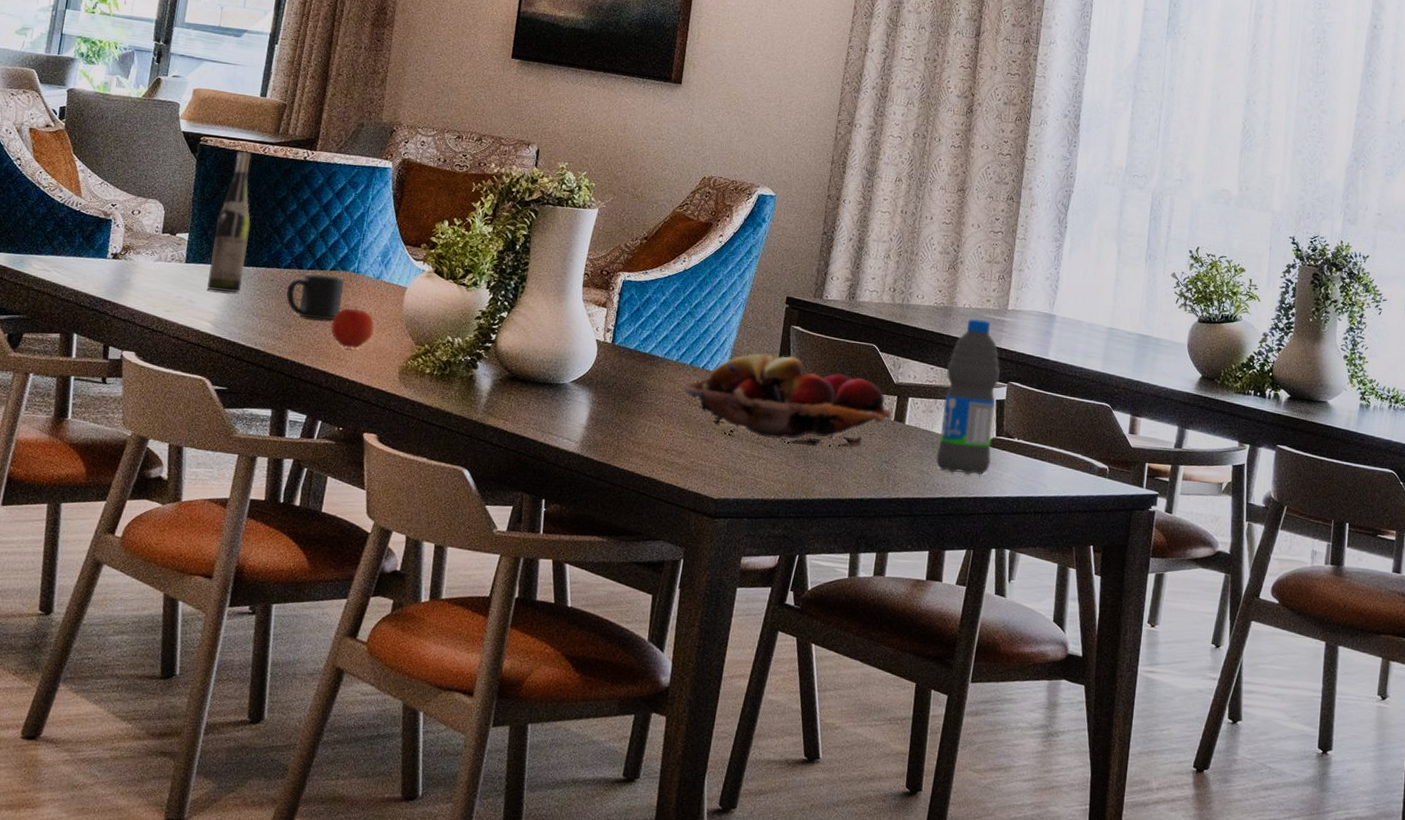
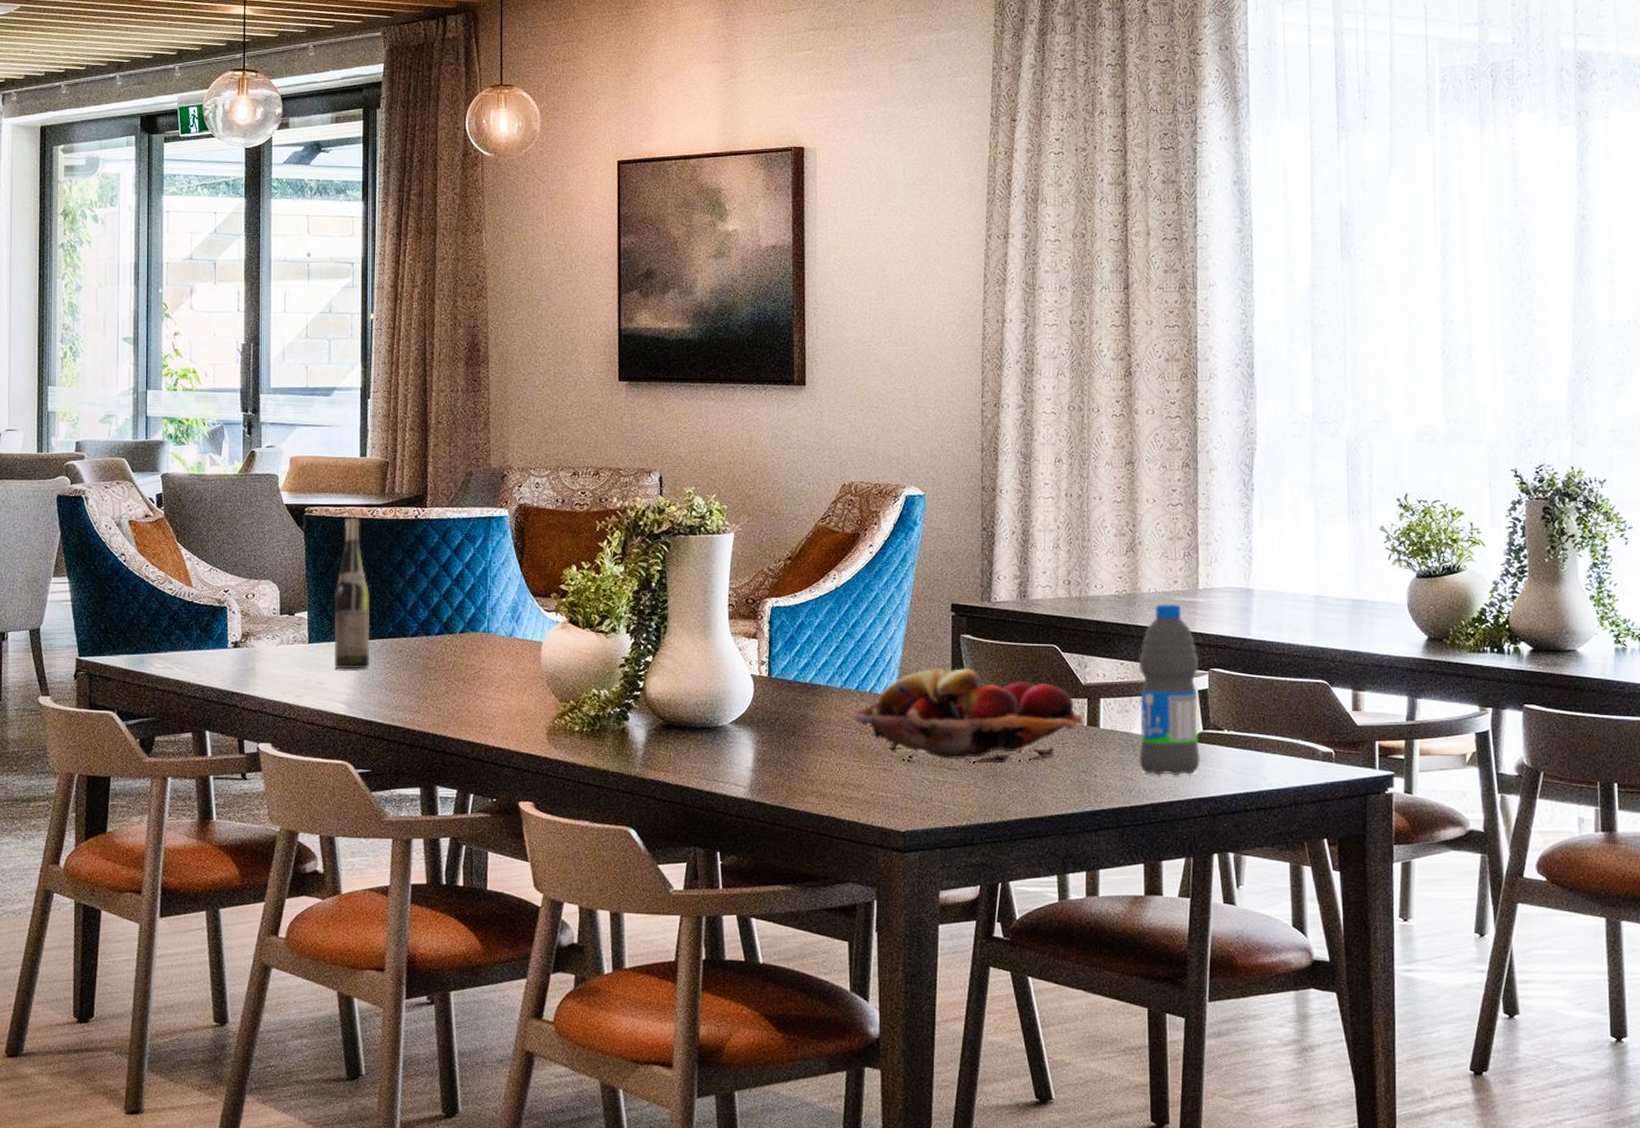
mug: present [286,273,344,320] -> none [417,638,475,687]
apple: present [330,305,374,349] -> none [468,667,514,715]

